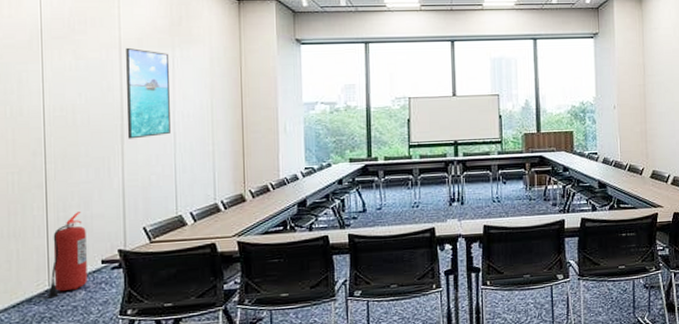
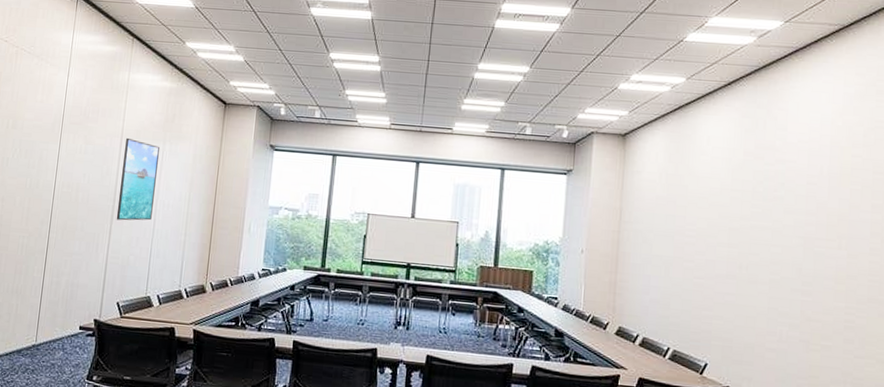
fire extinguisher: present [47,212,87,299] -> none [33,279,72,353]

